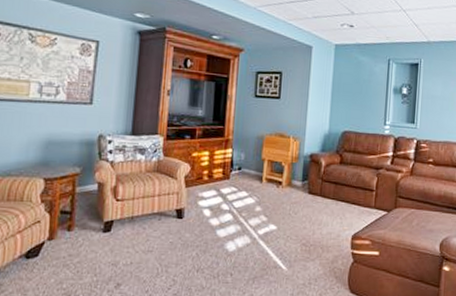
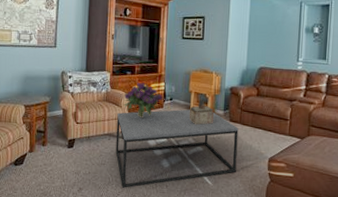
coffee table: none [167,180,319,280] -> present [115,109,239,188]
bouquet: none [179,148,230,193] -> present [123,82,163,119]
decorative box: none [261,168,290,199] -> present [189,99,214,125]

